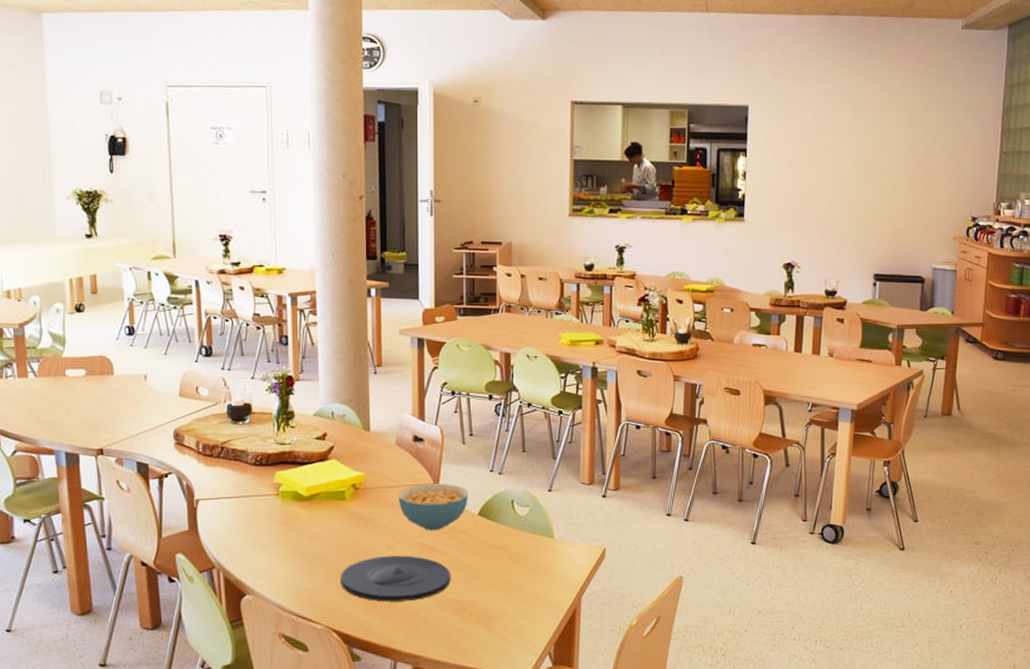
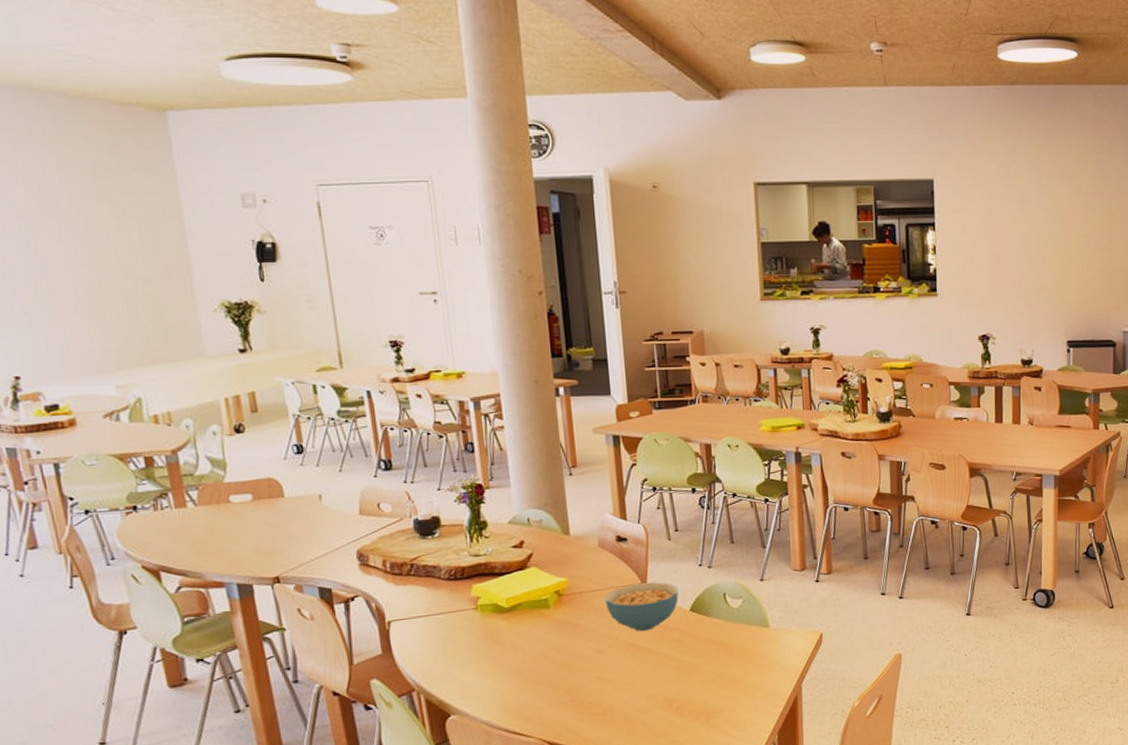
plate: present [341,555,451,602] -> none [551,658,667,709]

